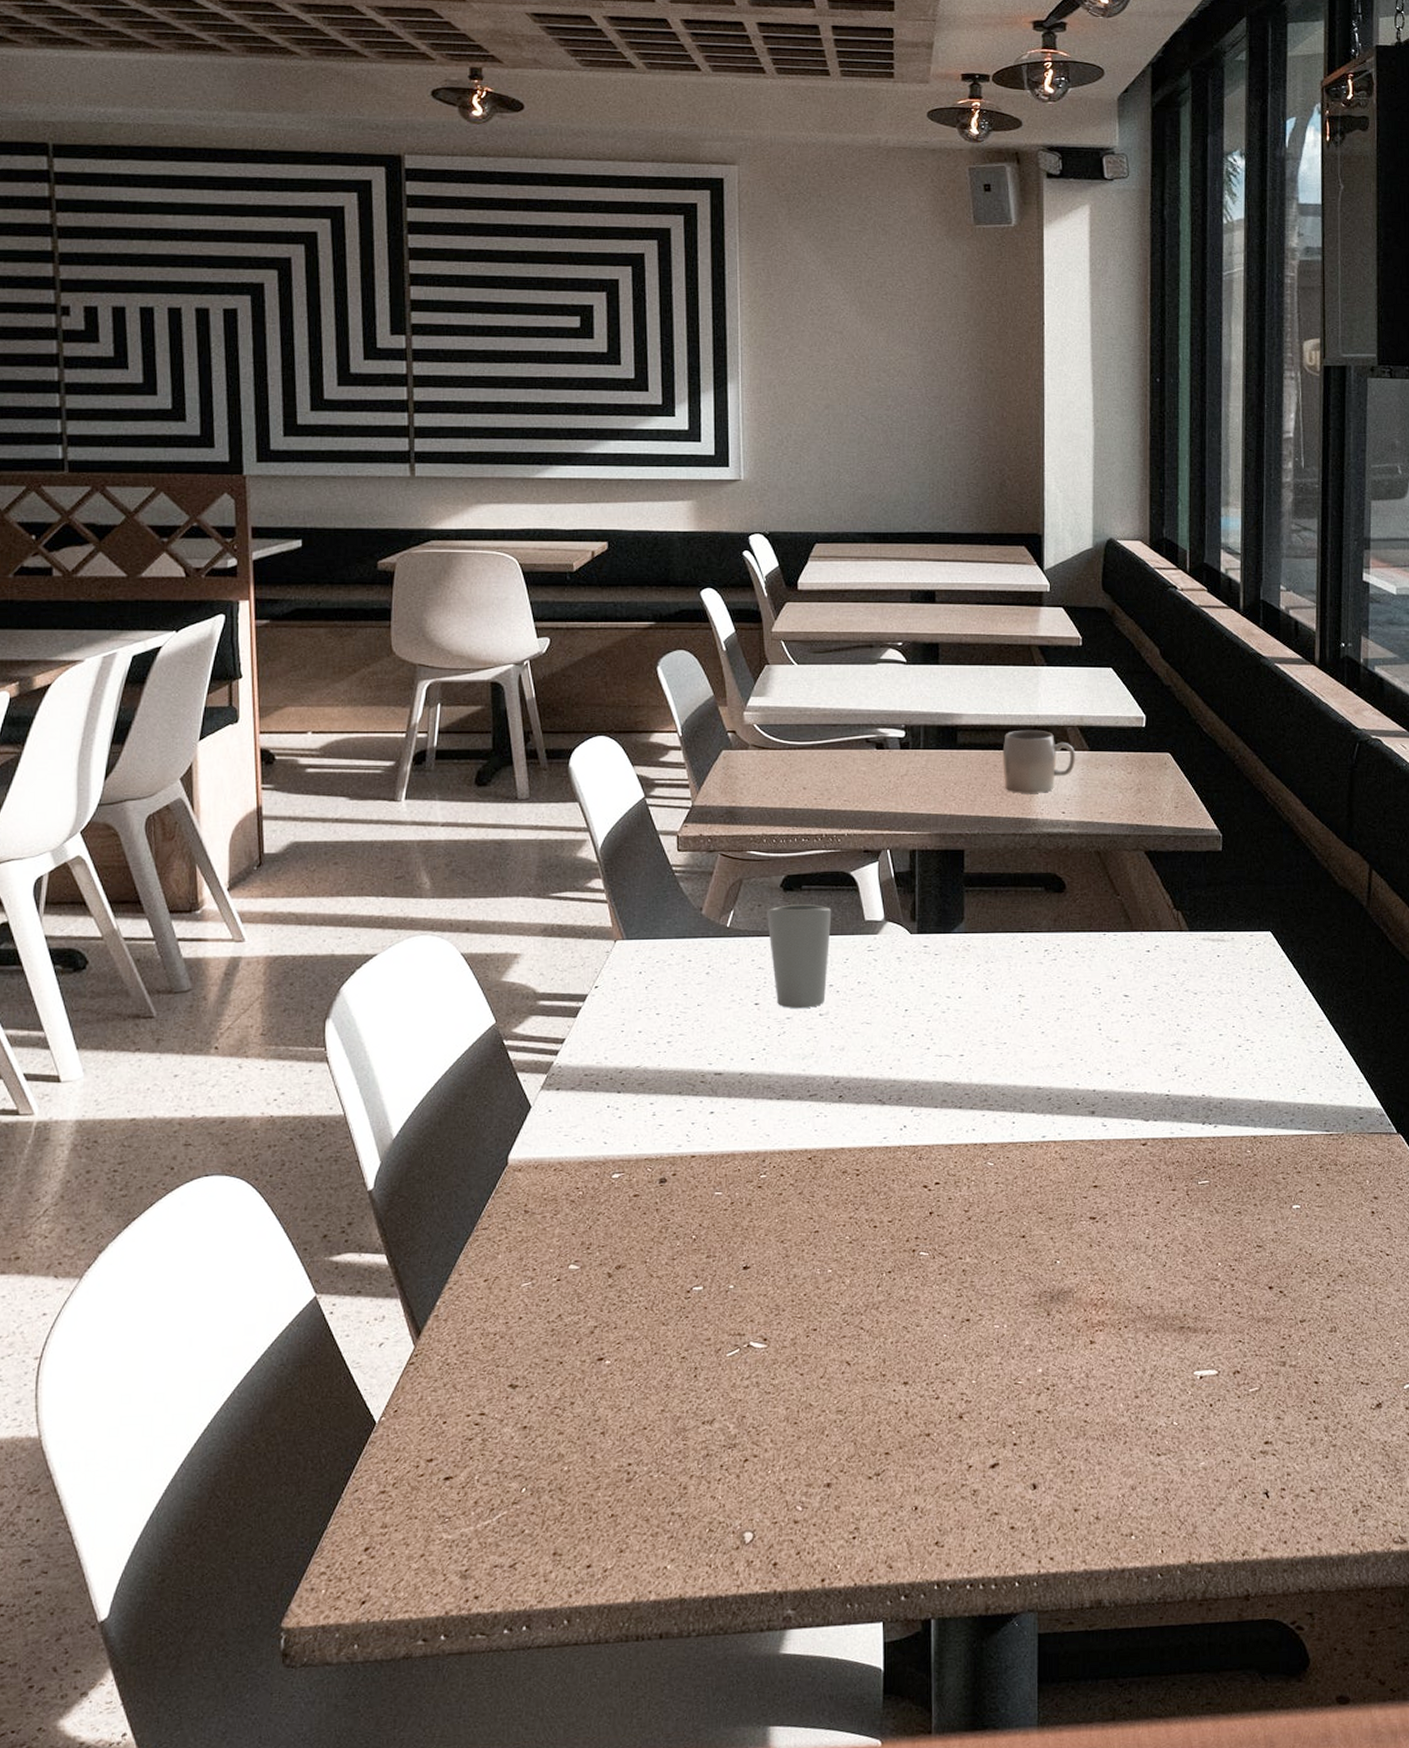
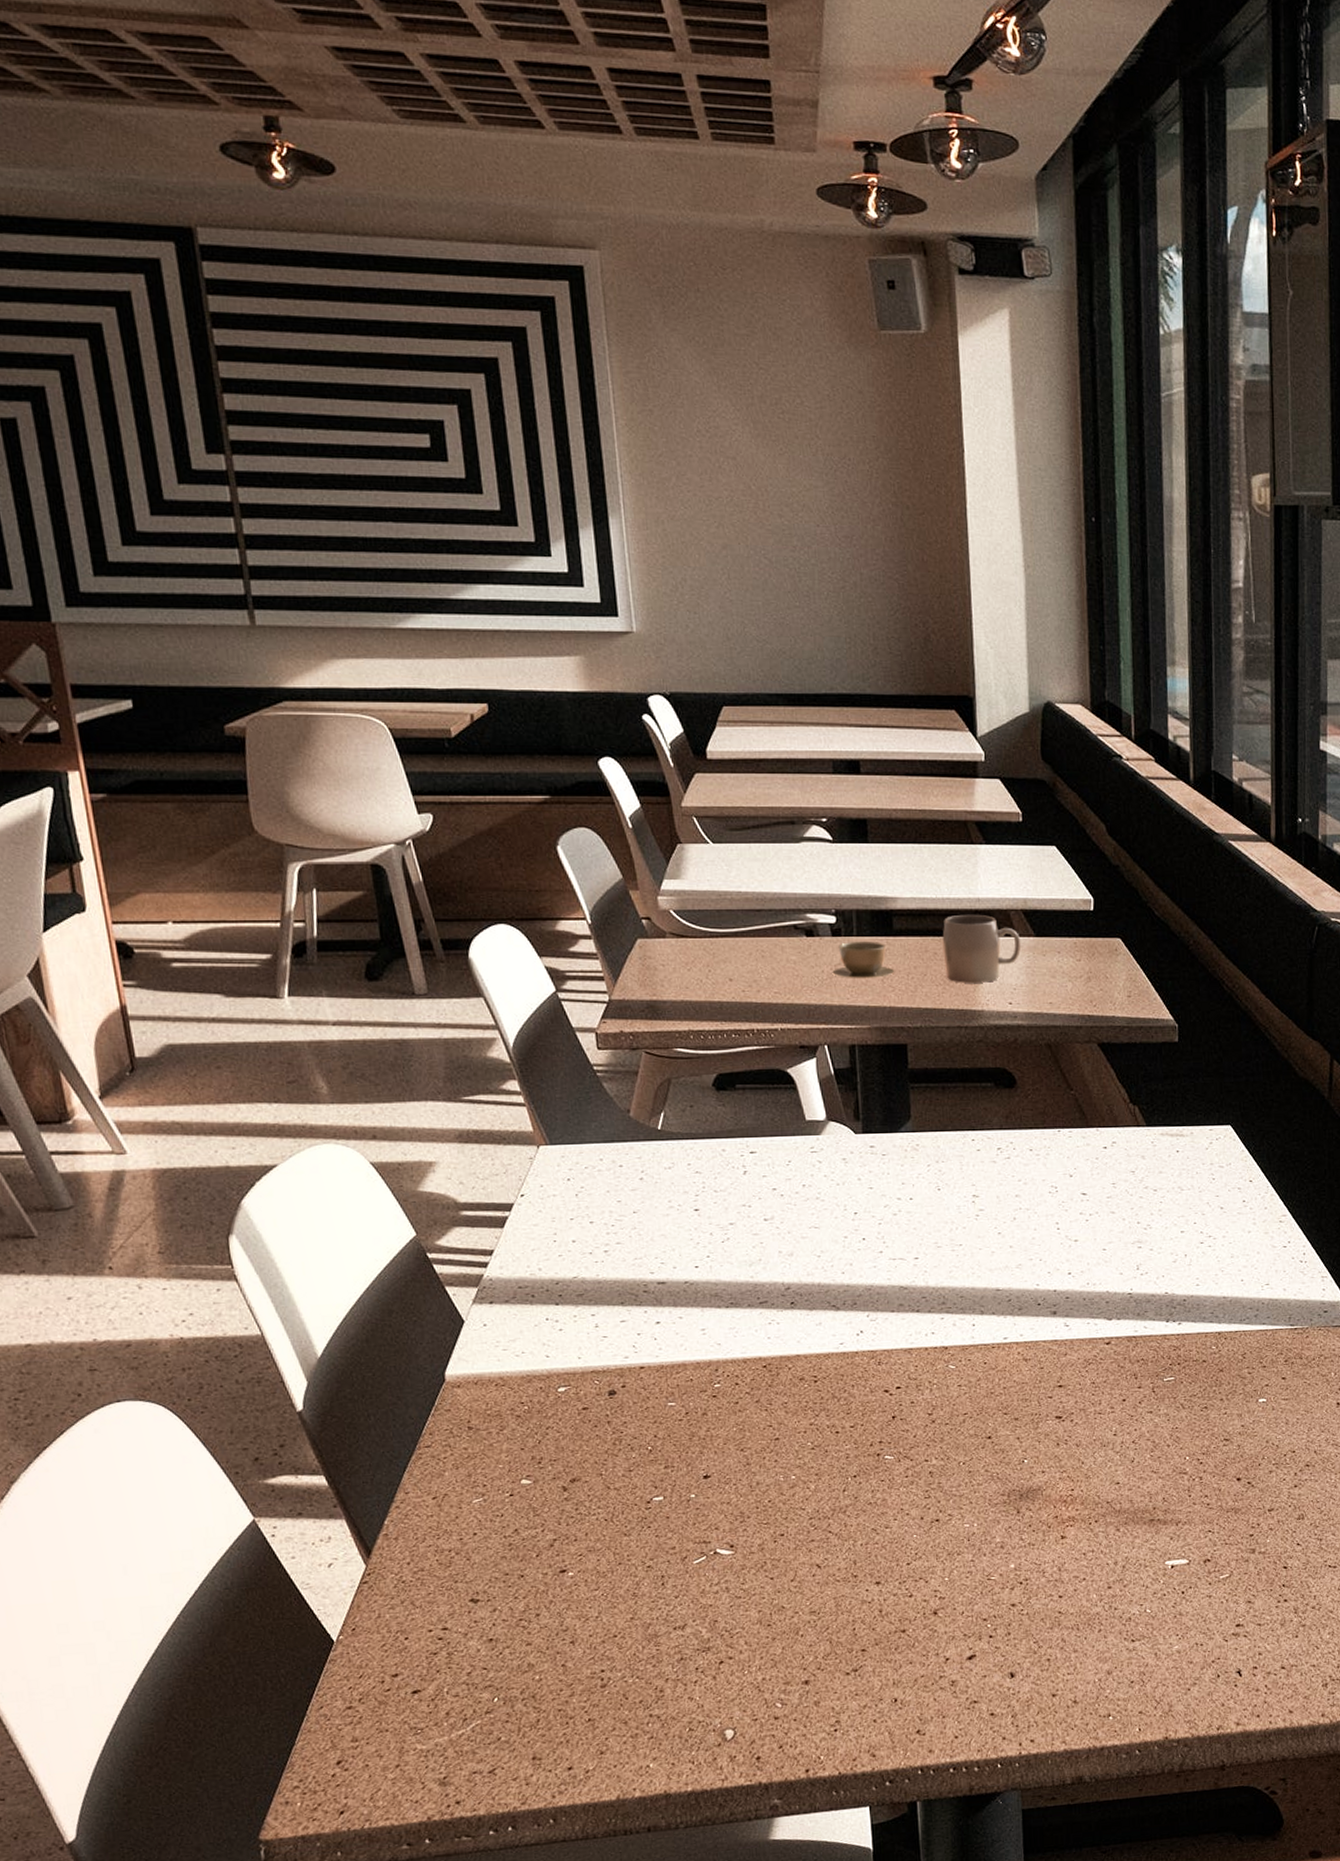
cup: present [766,904,832,1009] -> none [699,1104,770,1214]
teacup: none [898,754,957,788] -> present [832,942,895,978]

